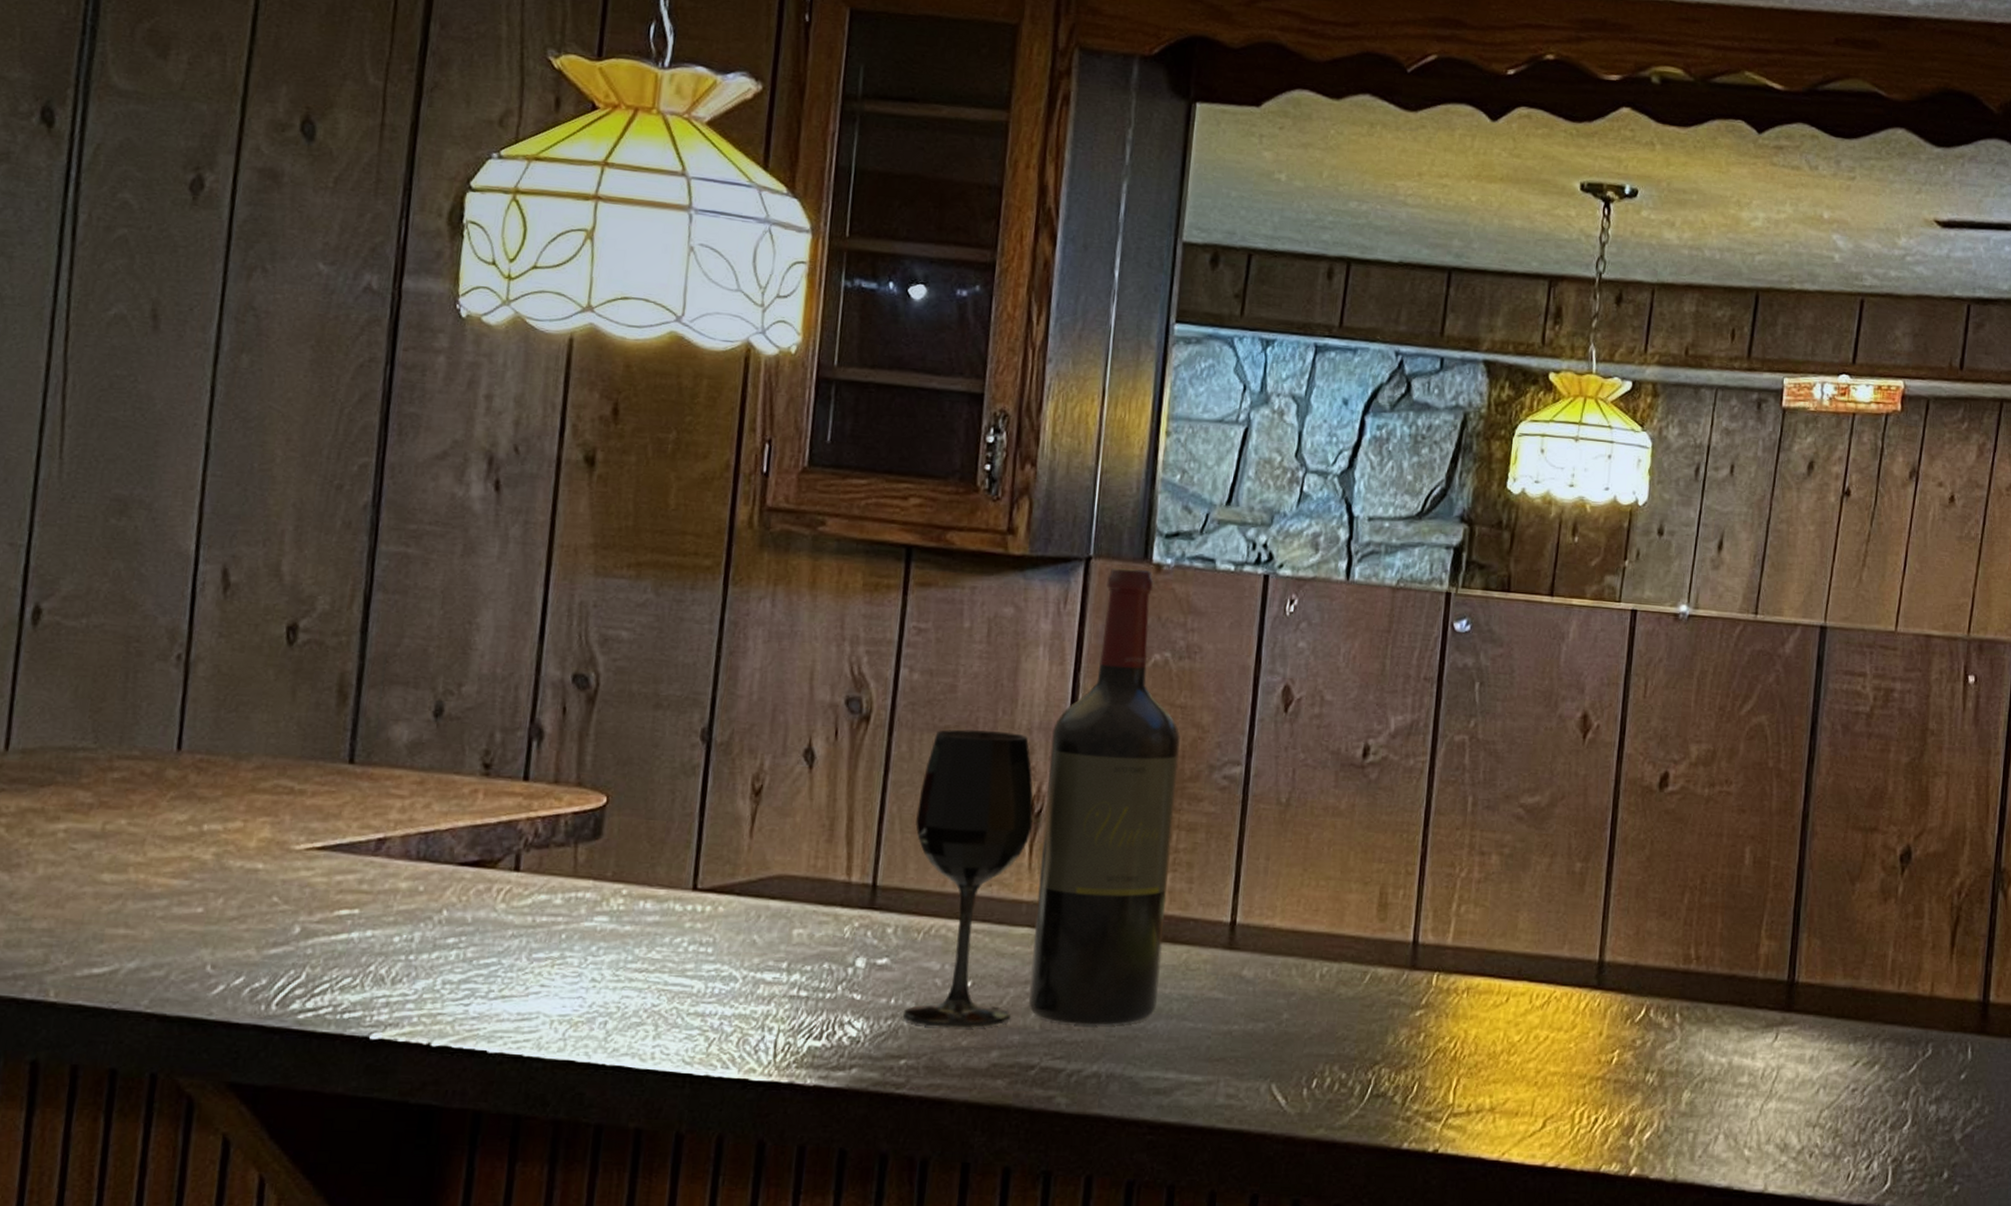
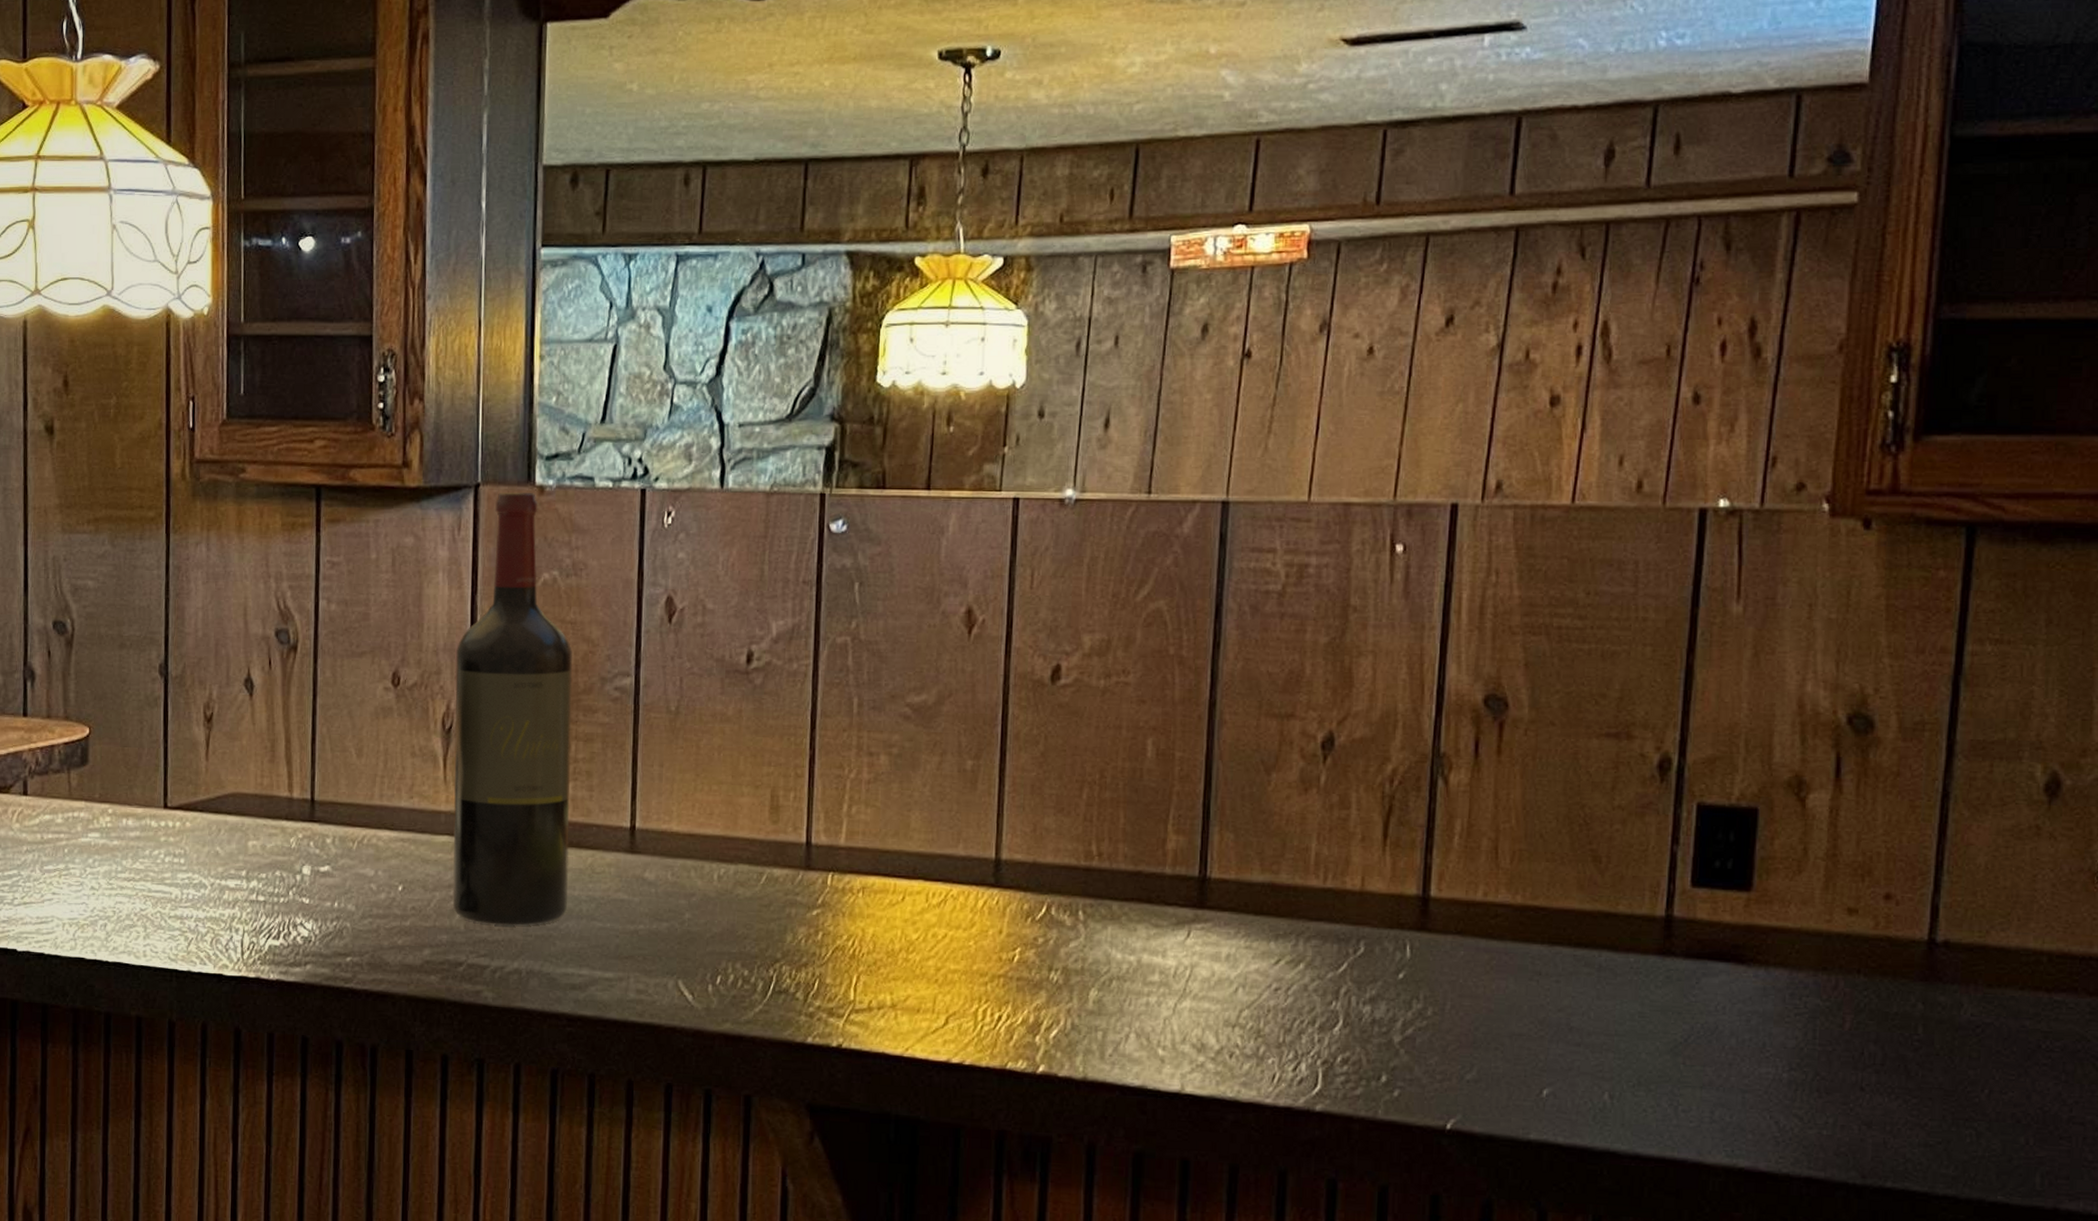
wine glass: present [902,729,1034,1028] -> none [343,654,445,929]

